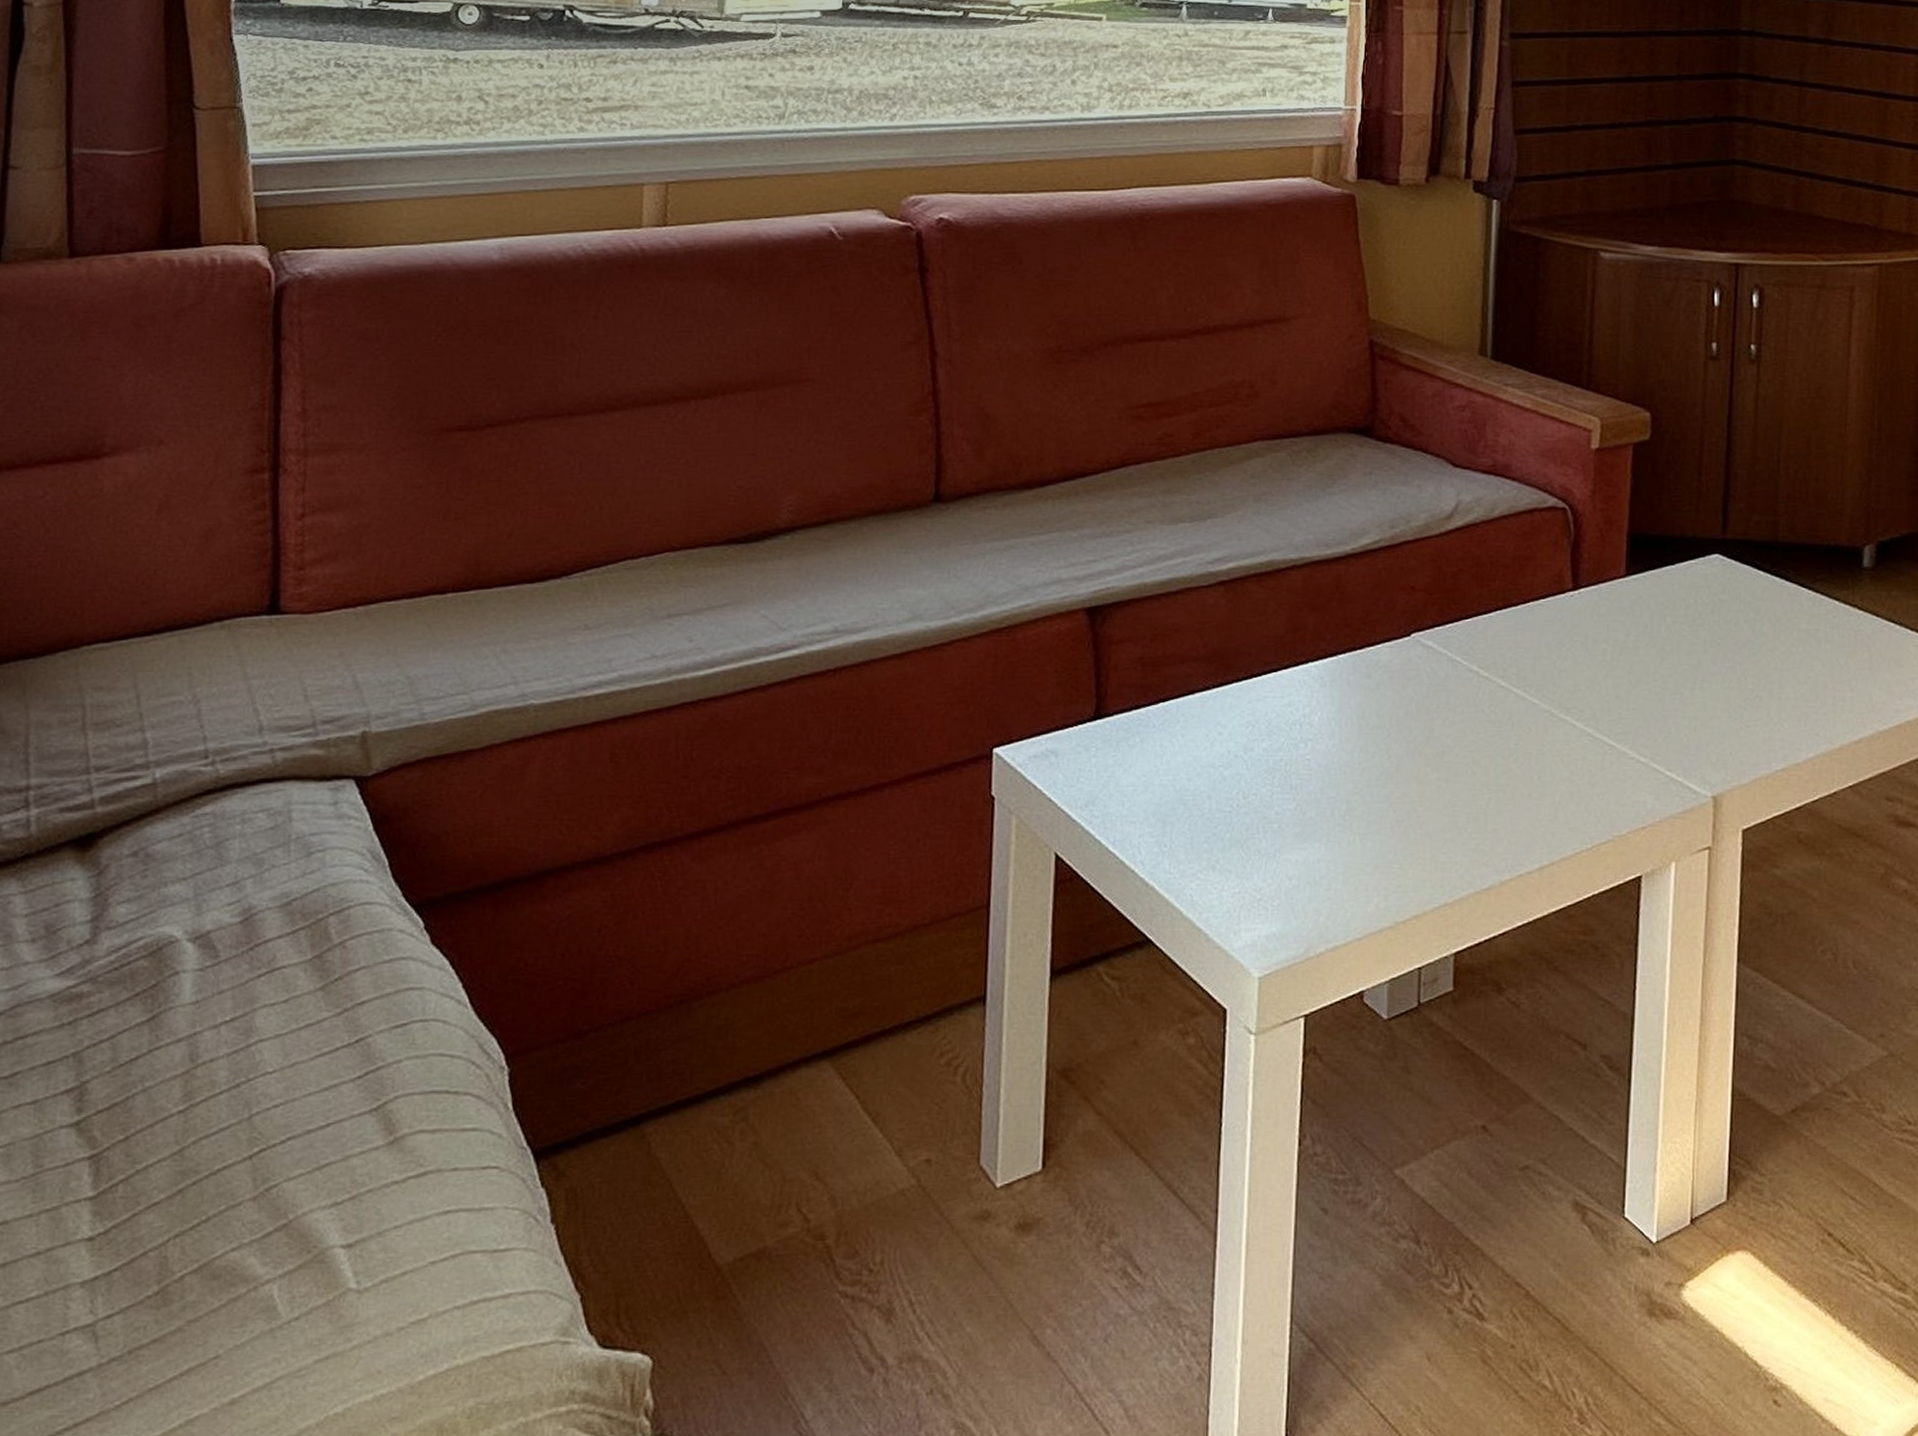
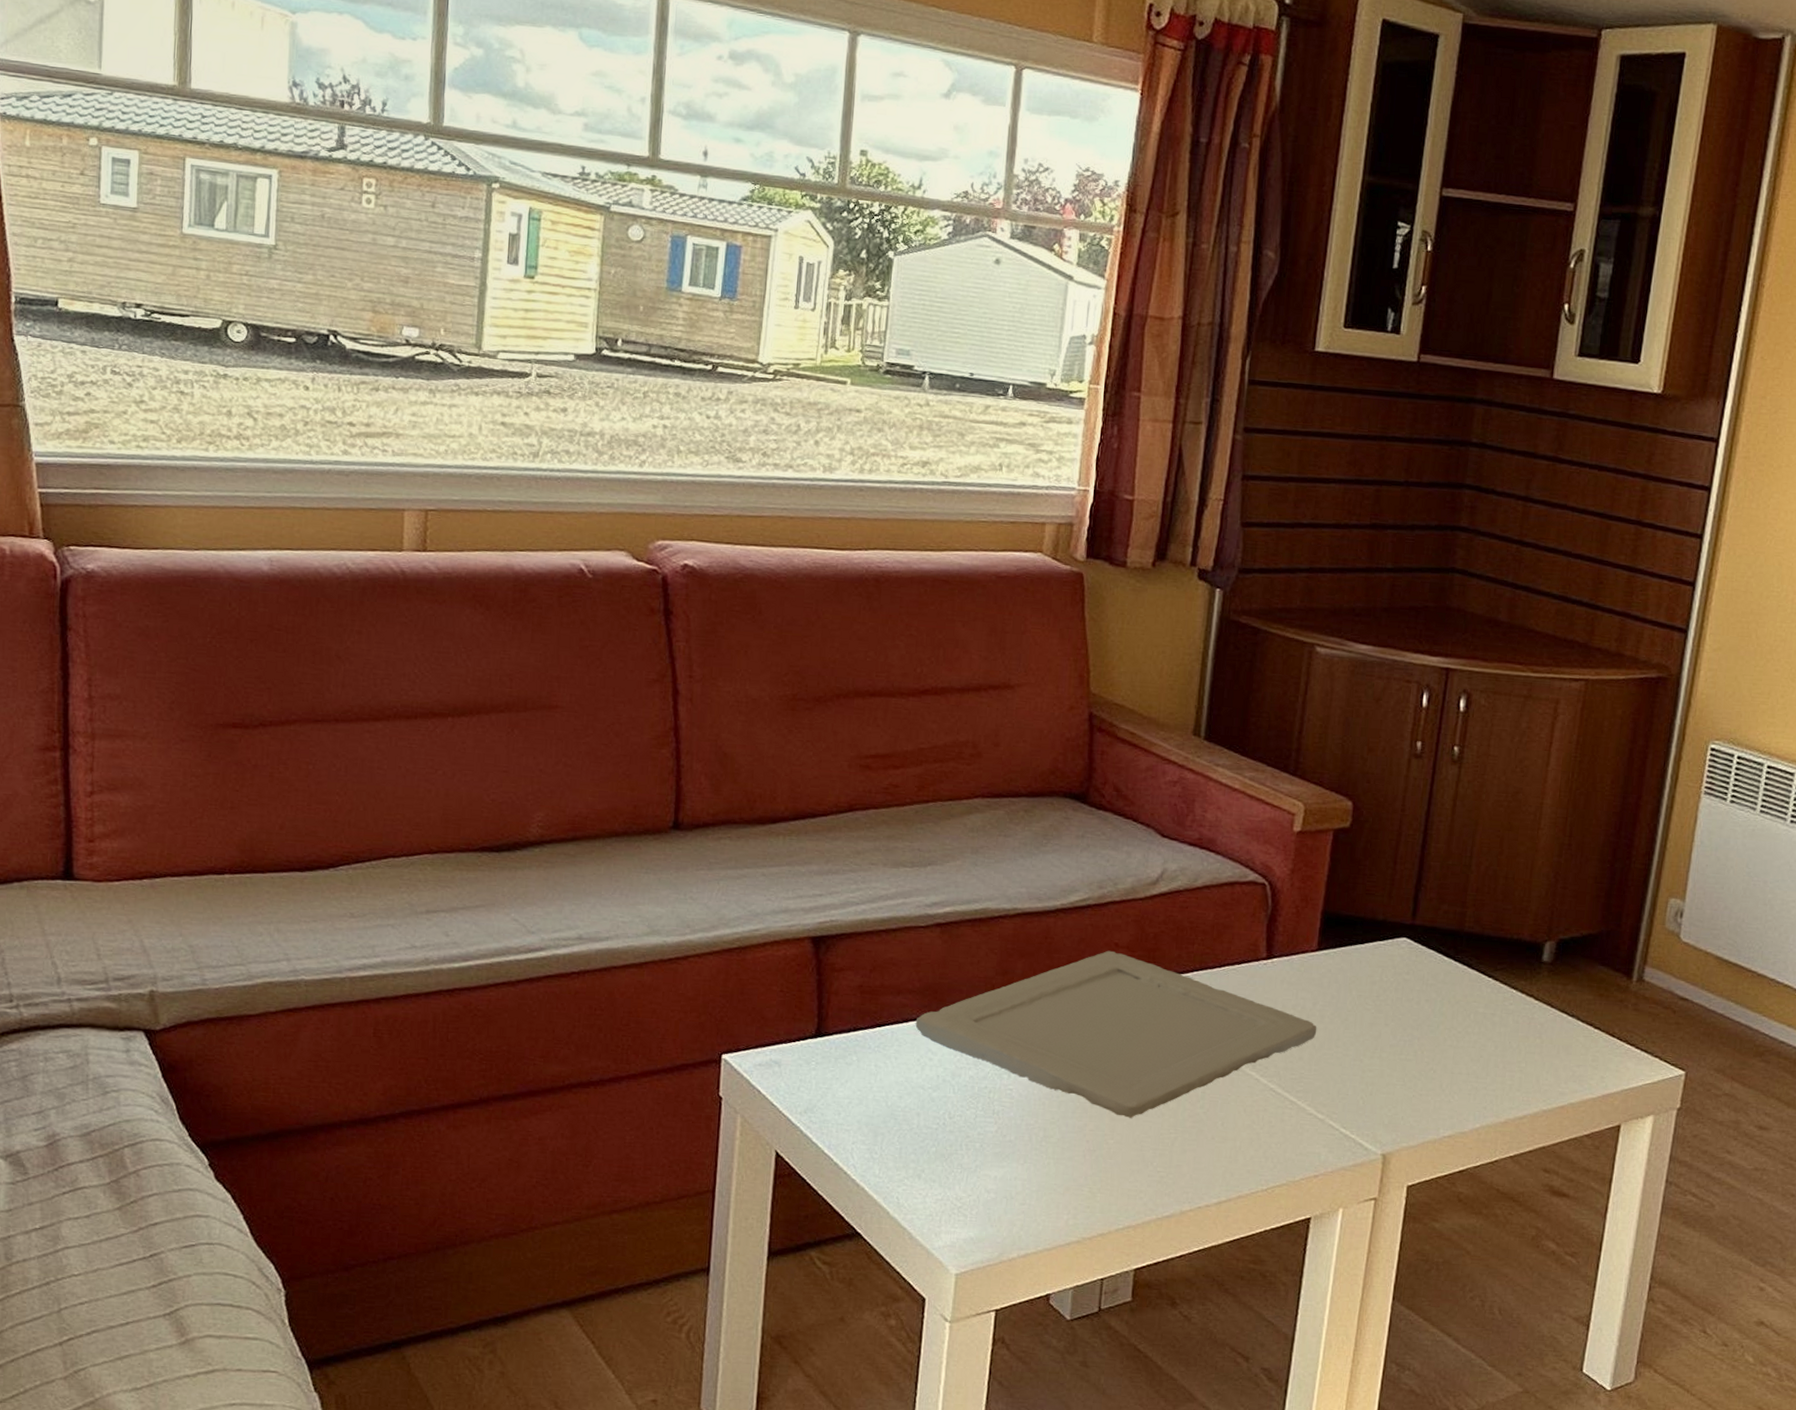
decorative tray: none [1202,595,1632,780] -> present [915,950,1317,1118]

